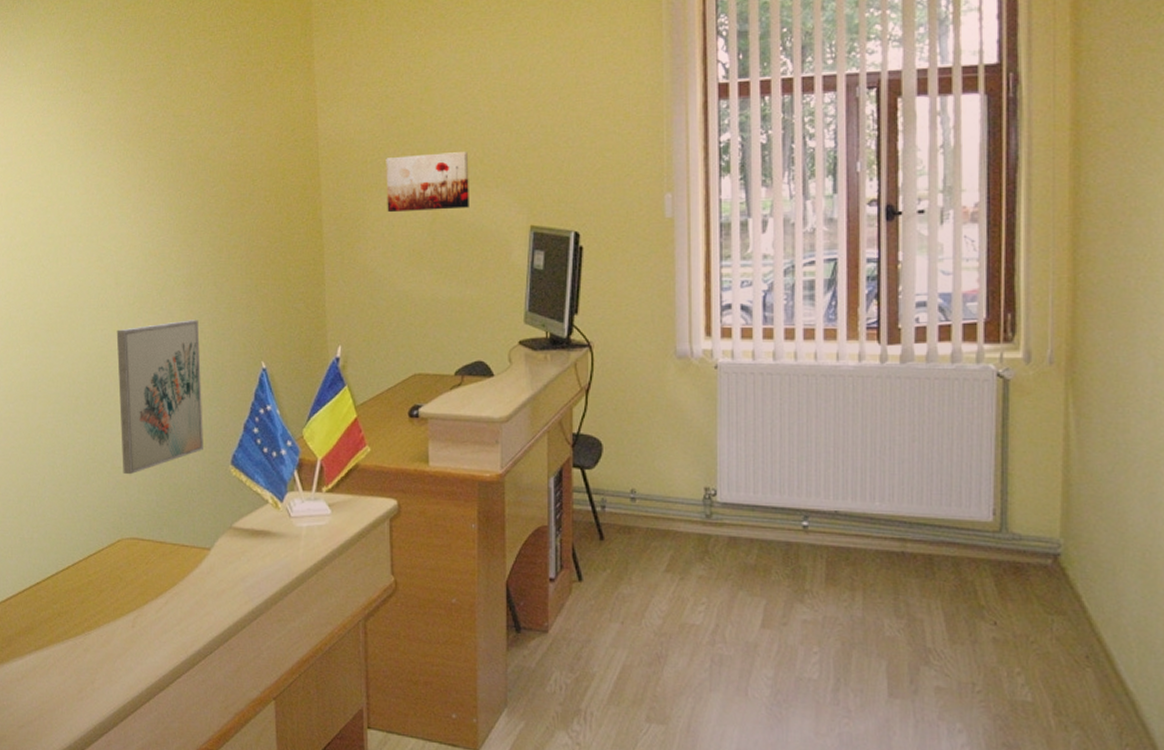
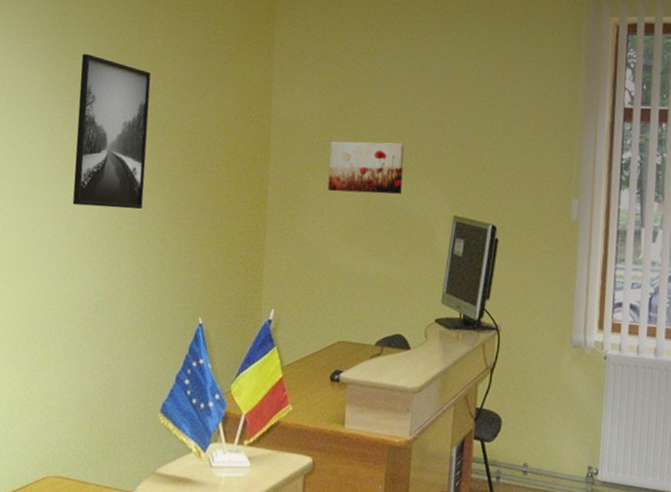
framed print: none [109,91,190,255] -> present [72,53,151,210]
wall art: present [116,320,203,475] -> none [55,272,144,415]

